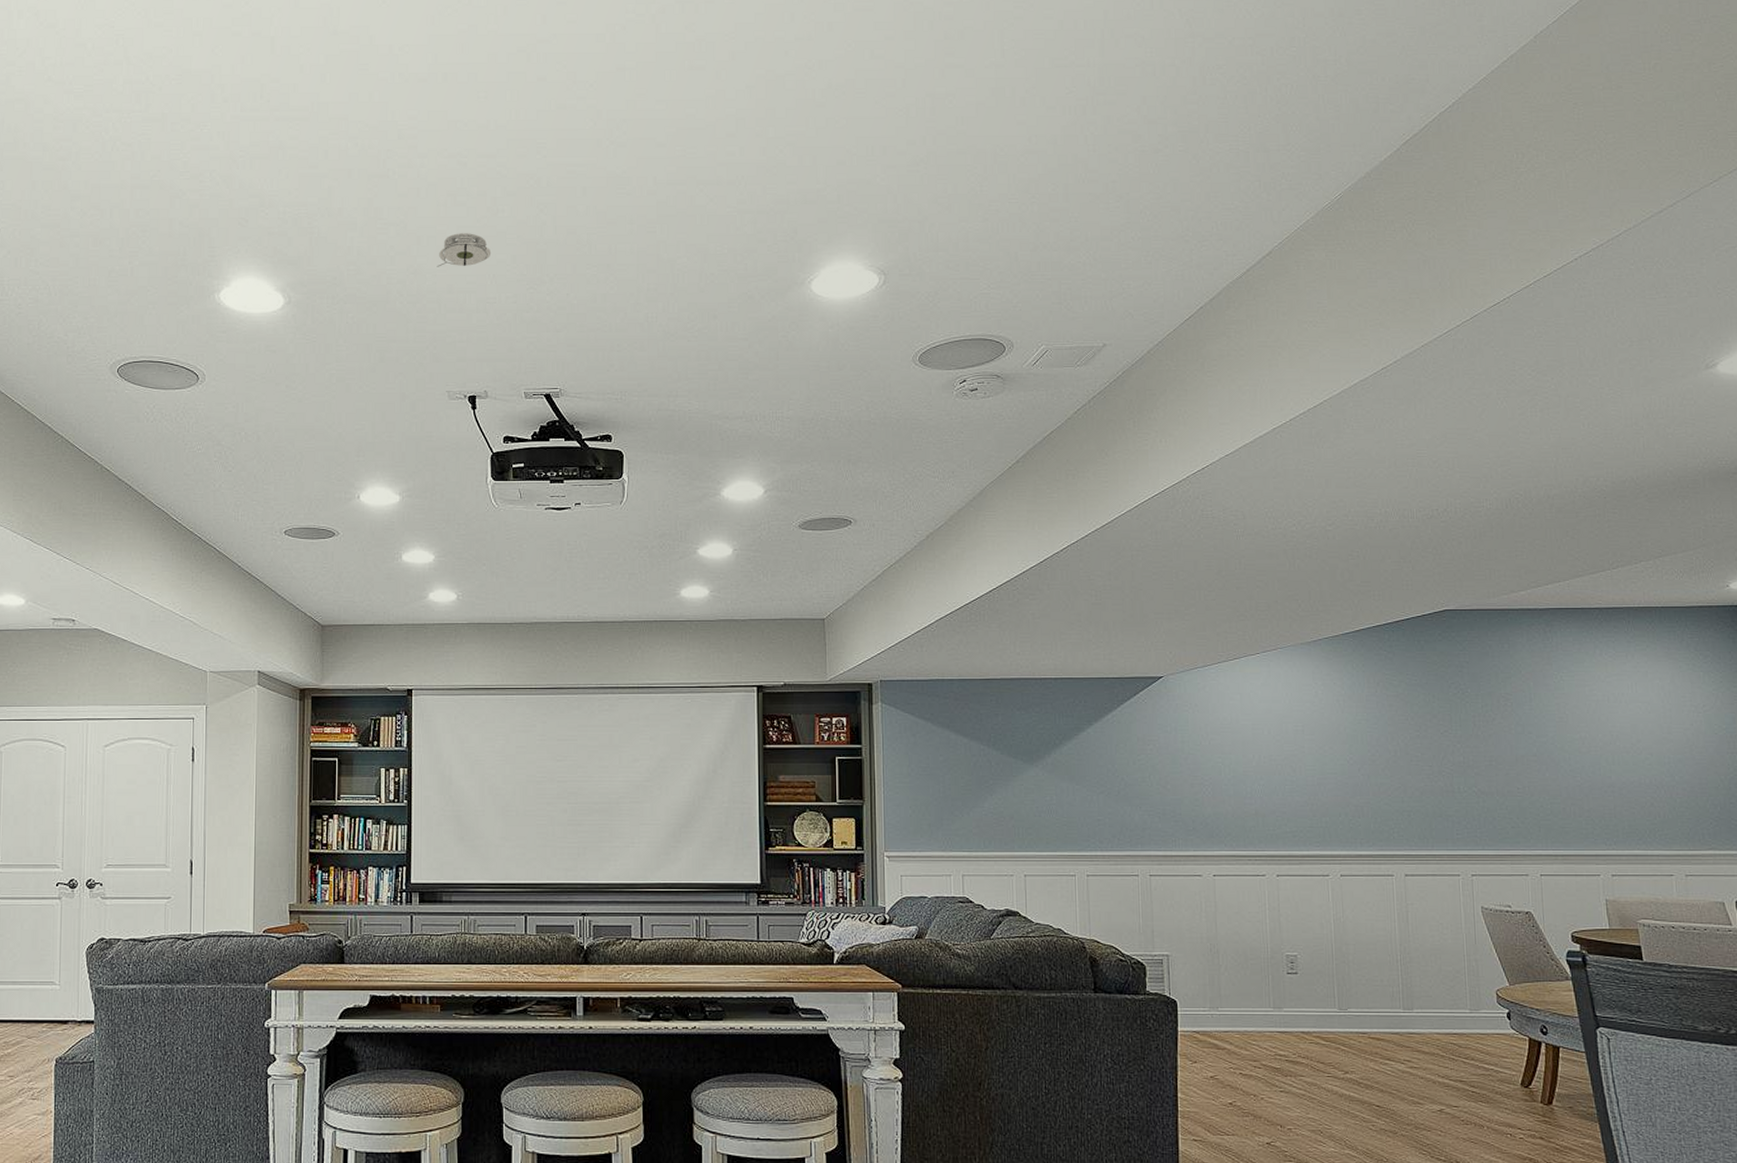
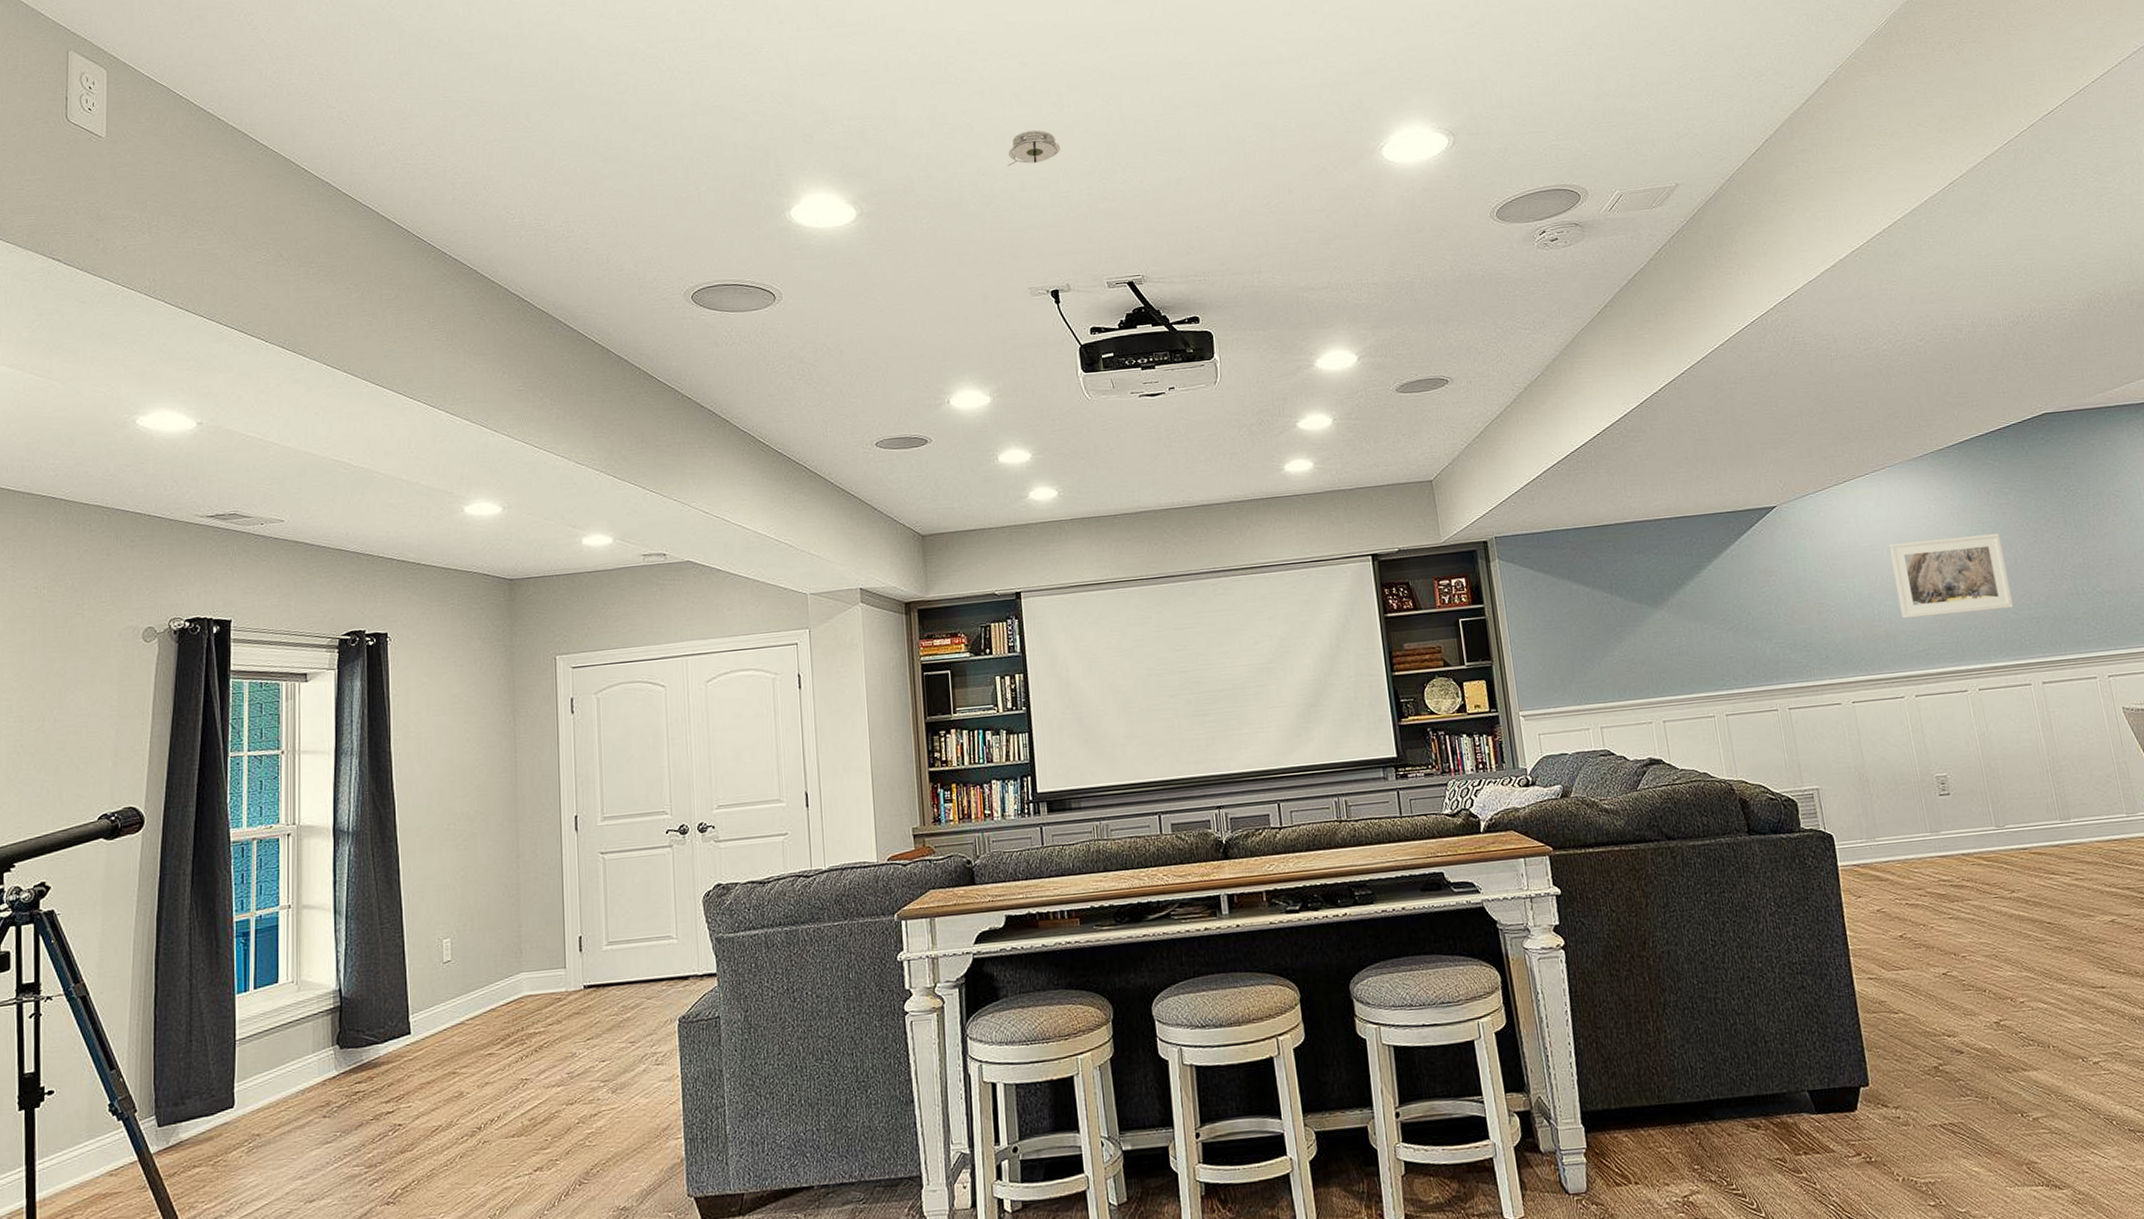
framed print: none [1270,724,1387,799] -> present [1888,533,2014,619]

